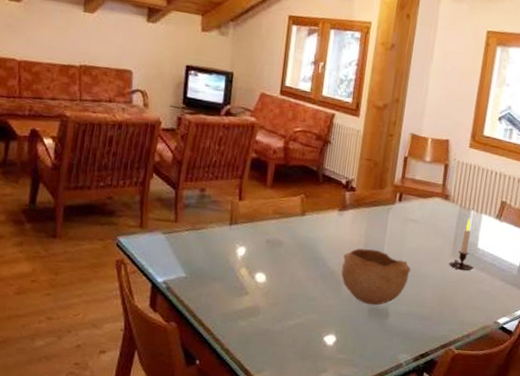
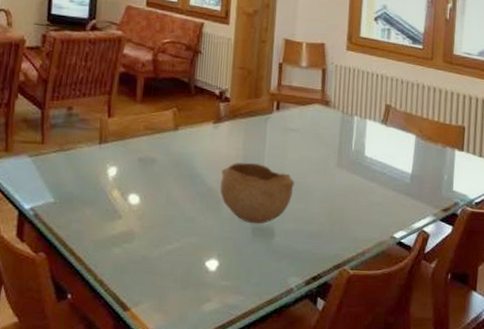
candle: present [448,217,474,271] -> none [335,124,363,182]

